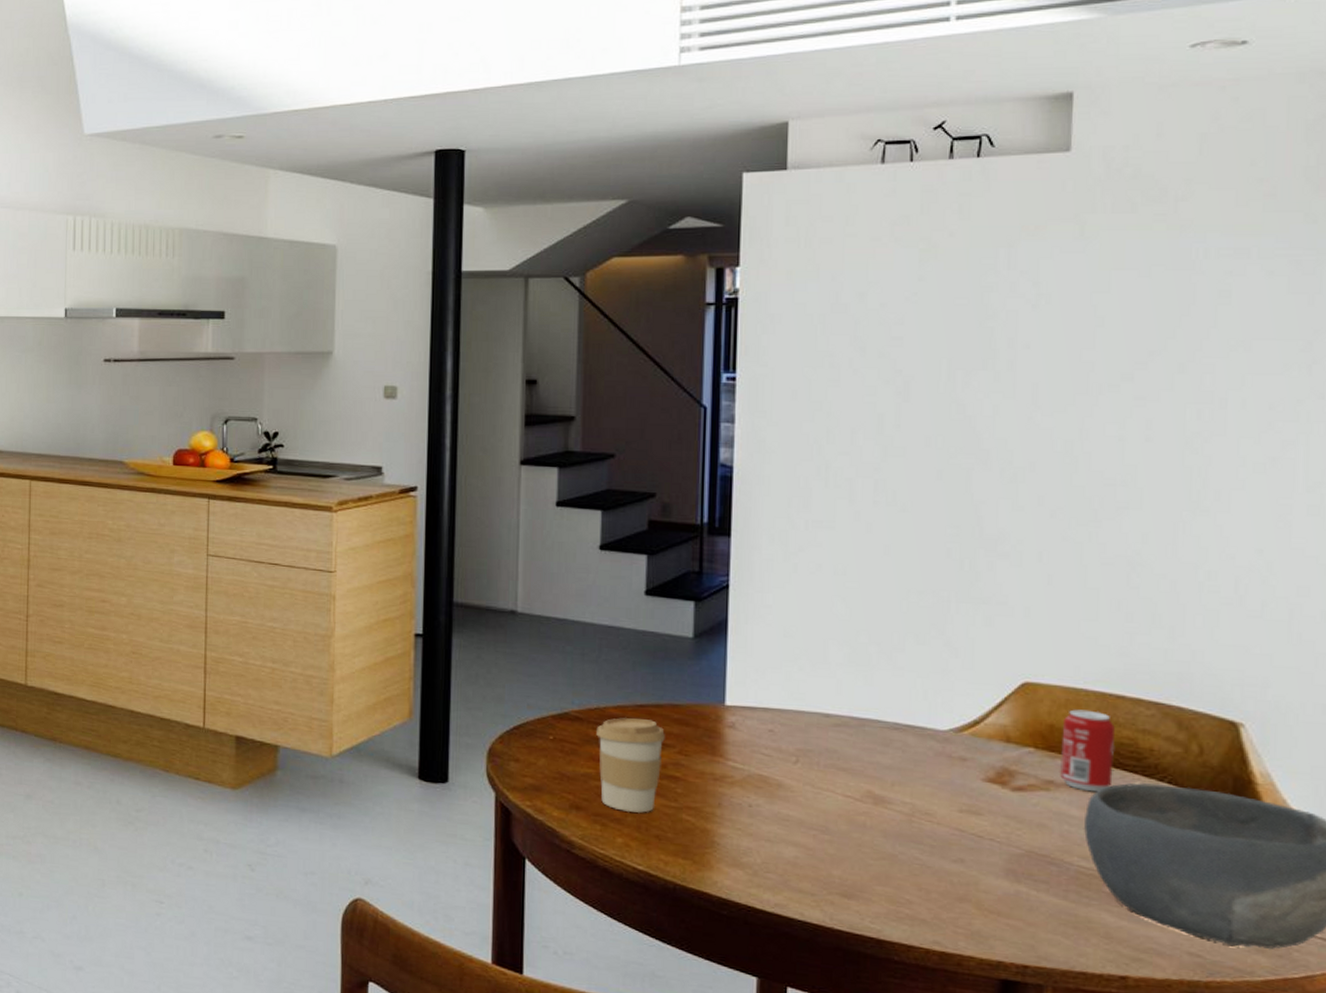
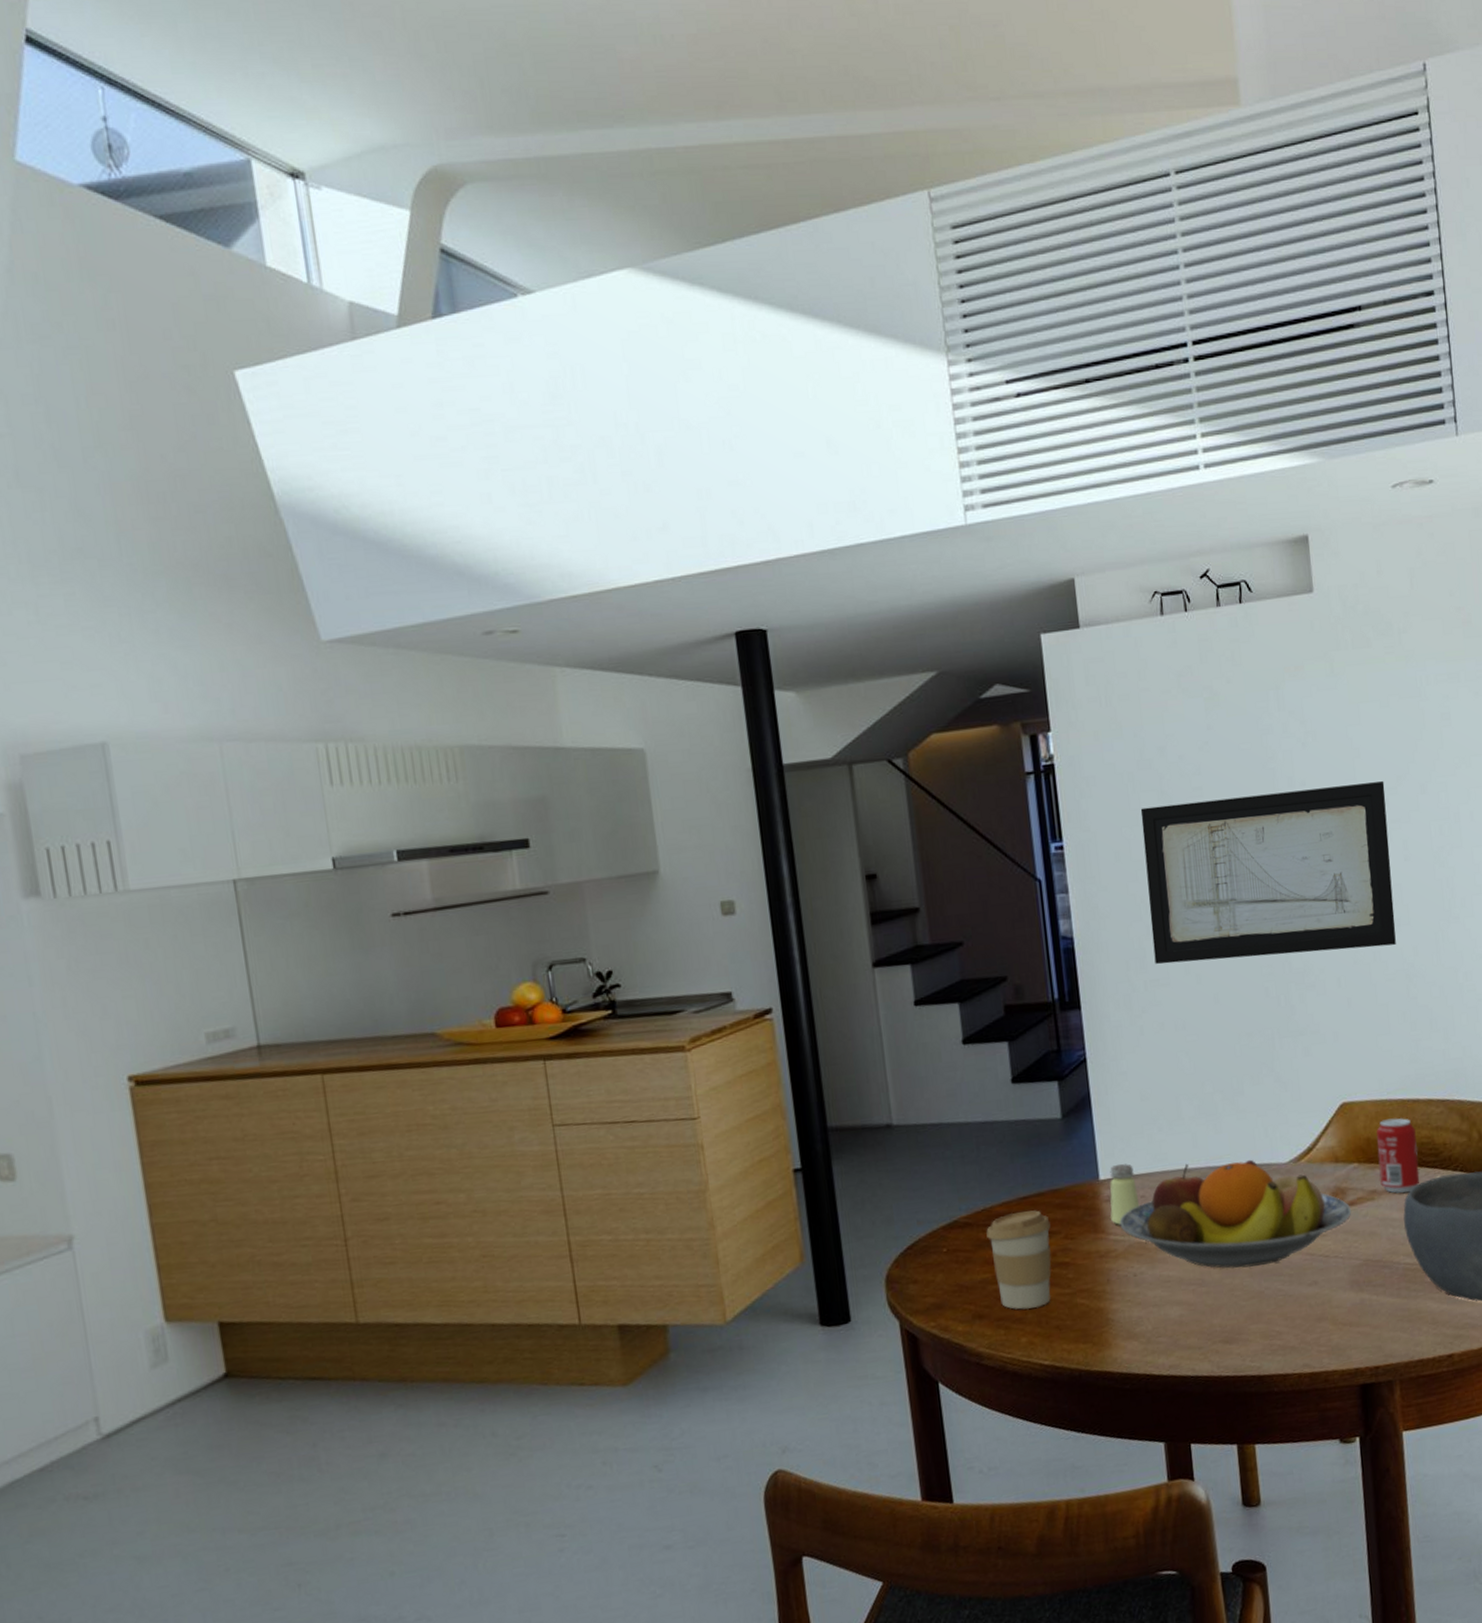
saltshaker: none [732,693,767,754] -> present [1110,1163,1140,1226]
fruit bowl: none [741,708,1019,830] -> present [1119,1159,1352,1269]
wall art: none [821,350,1132,528] -> present [1140,781,1396,965]

